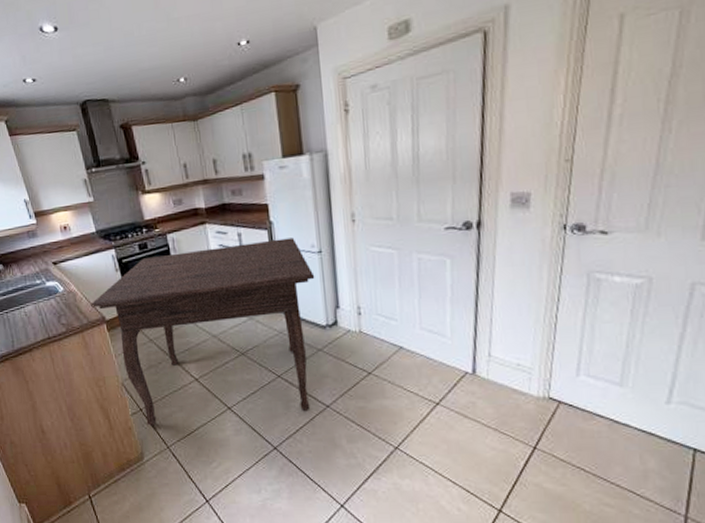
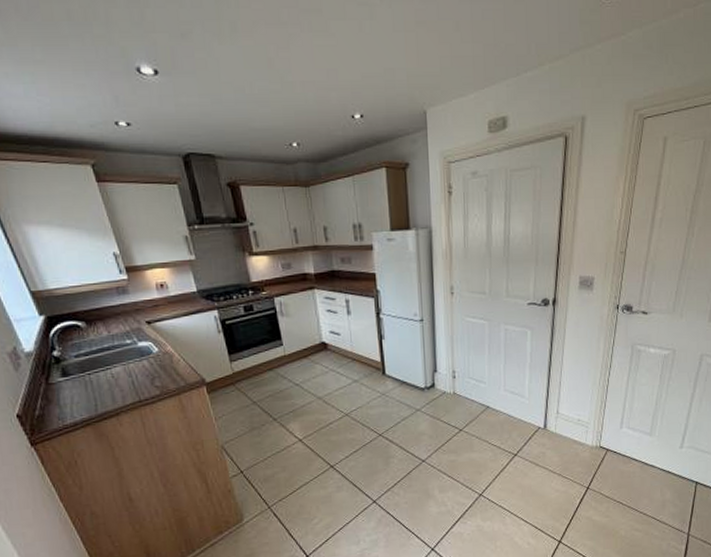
dining table: present [91,238,315,426] -> none [190,306,416,488]

